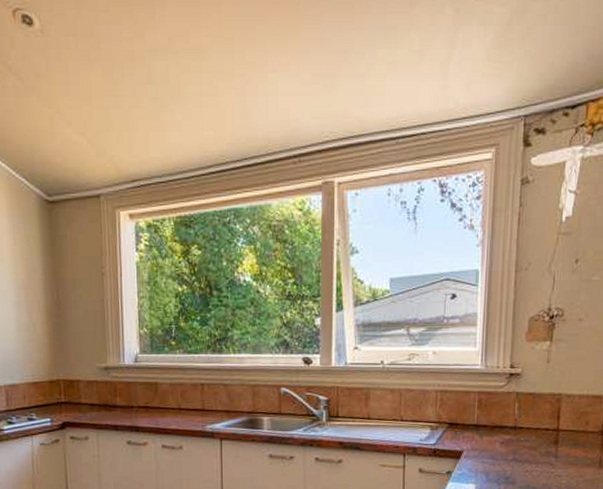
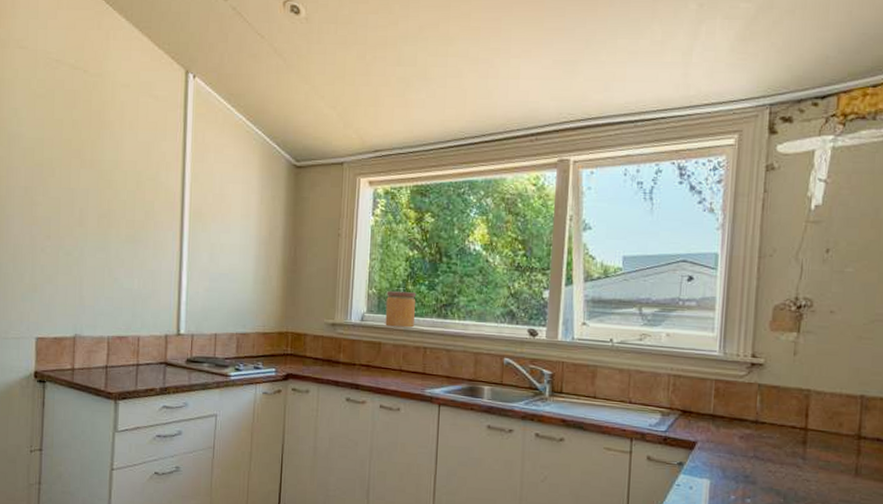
jar: none [158,329,190,366] -> present [385,291,417,328]

